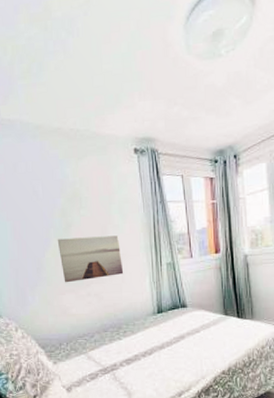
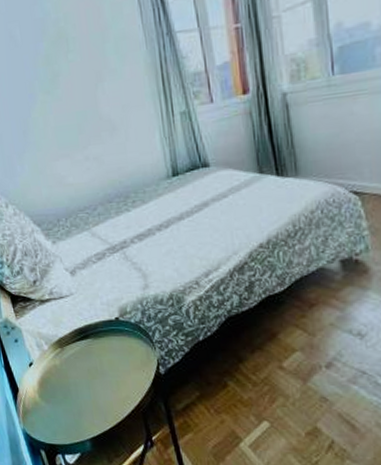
wall art: present [57,235,124,283] -> none [43,82,127,147]

